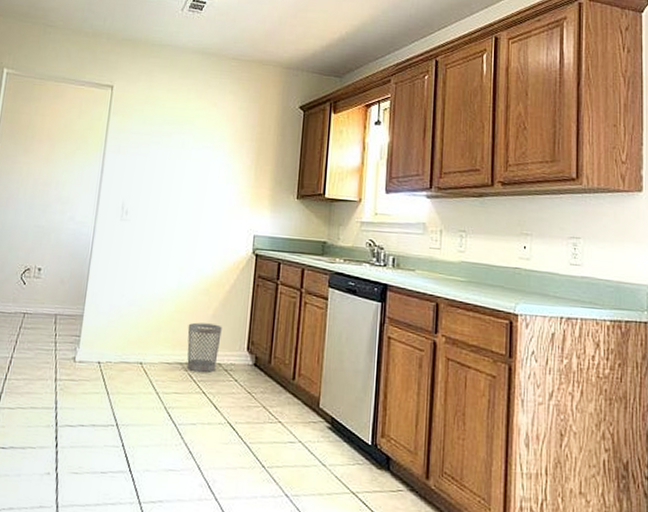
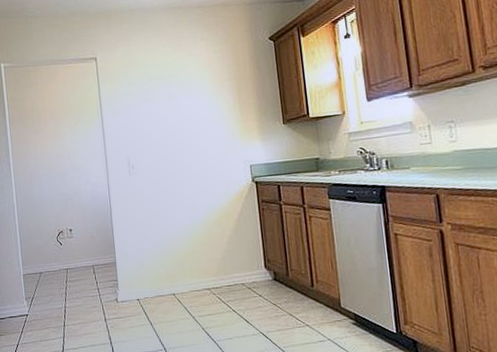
wastebasket: present [187,322,222,372] -> none [208,250,240,294]

